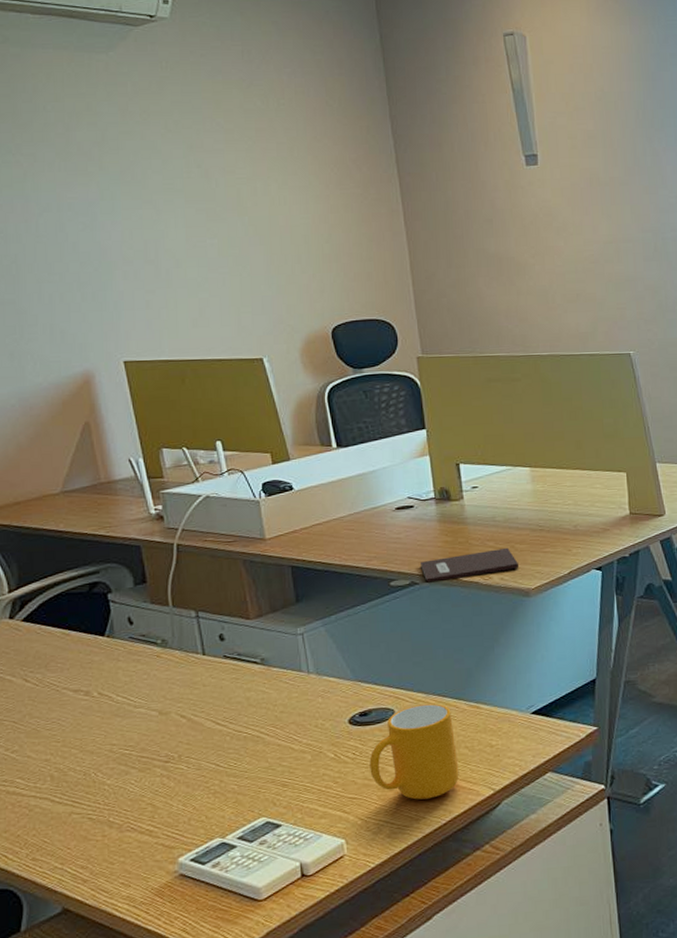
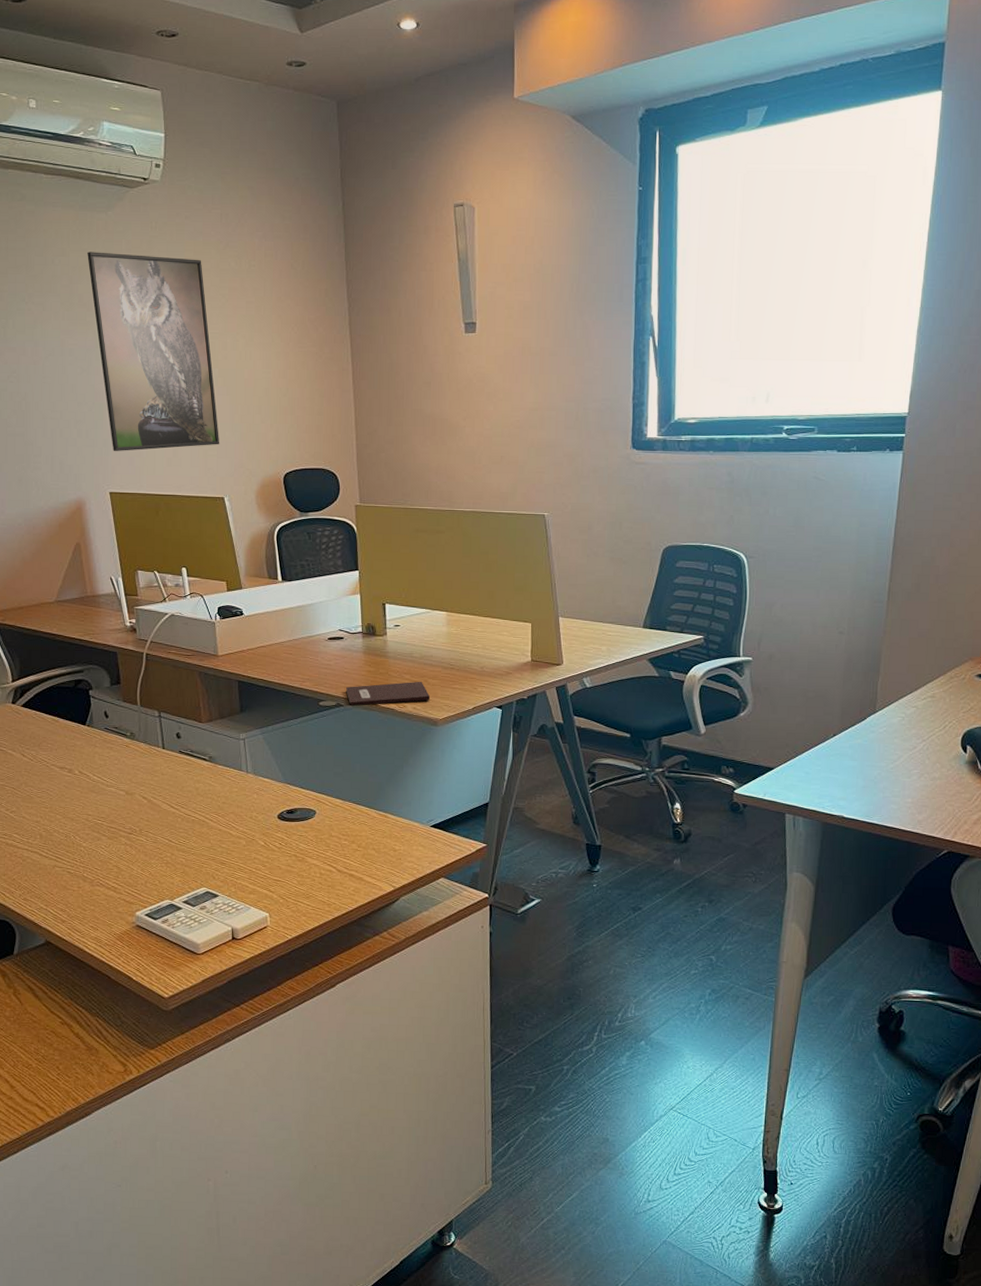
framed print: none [86,95,255,314] -> present [87,252,220,451]
mug: present [369,703,459,800] -> none [292,808,366,888]

